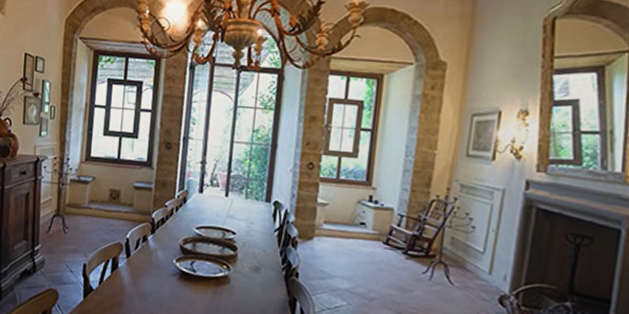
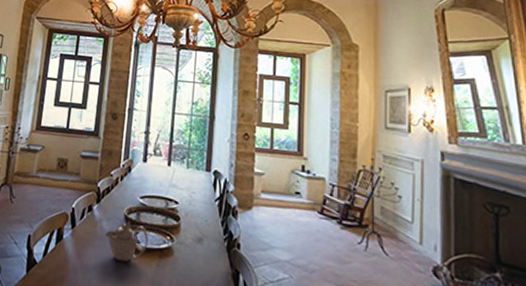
teapot: none [161,250,205,290] -> present [105,220,149,263]

